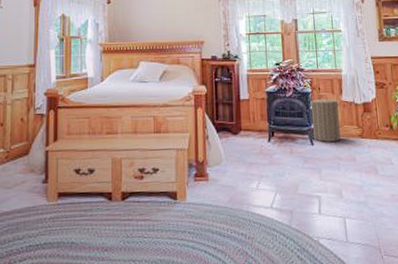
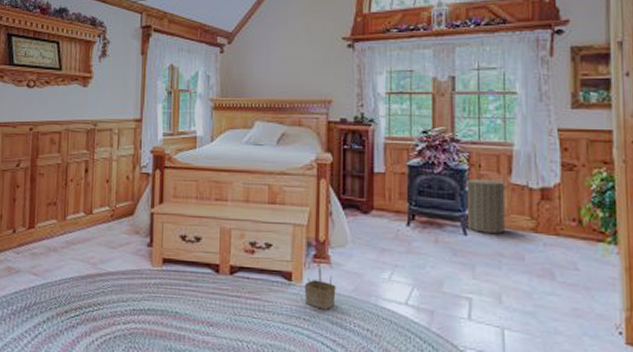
basket: none [187,173,215,222] -> present [304,255,336,310]

